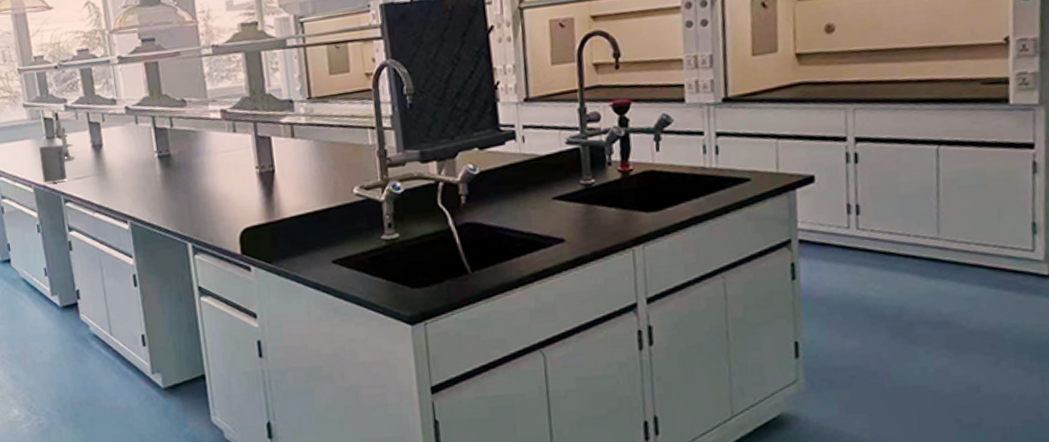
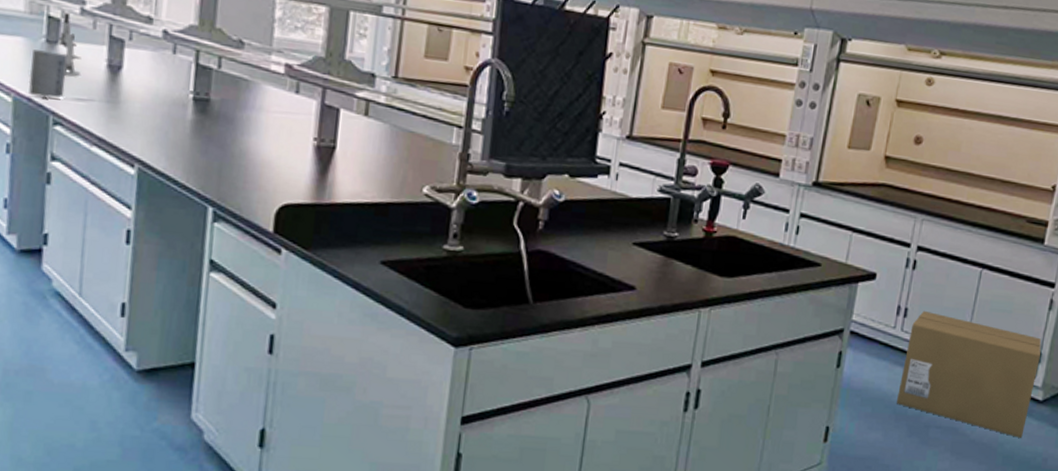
box: none [867,203,1035,320] -> present [897,310,1041,438]

